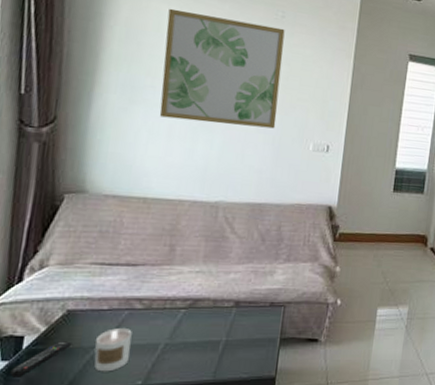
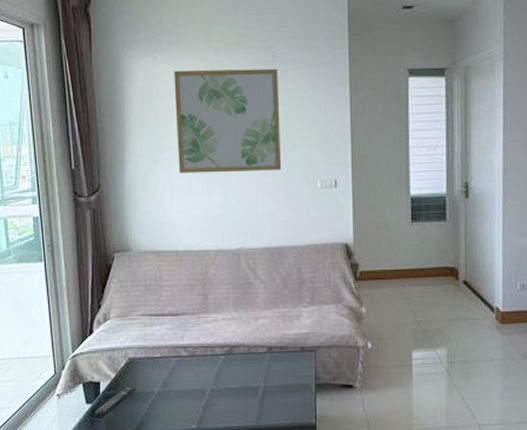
candle: present [94,328,132,372] -> none [153,375,184,416]

